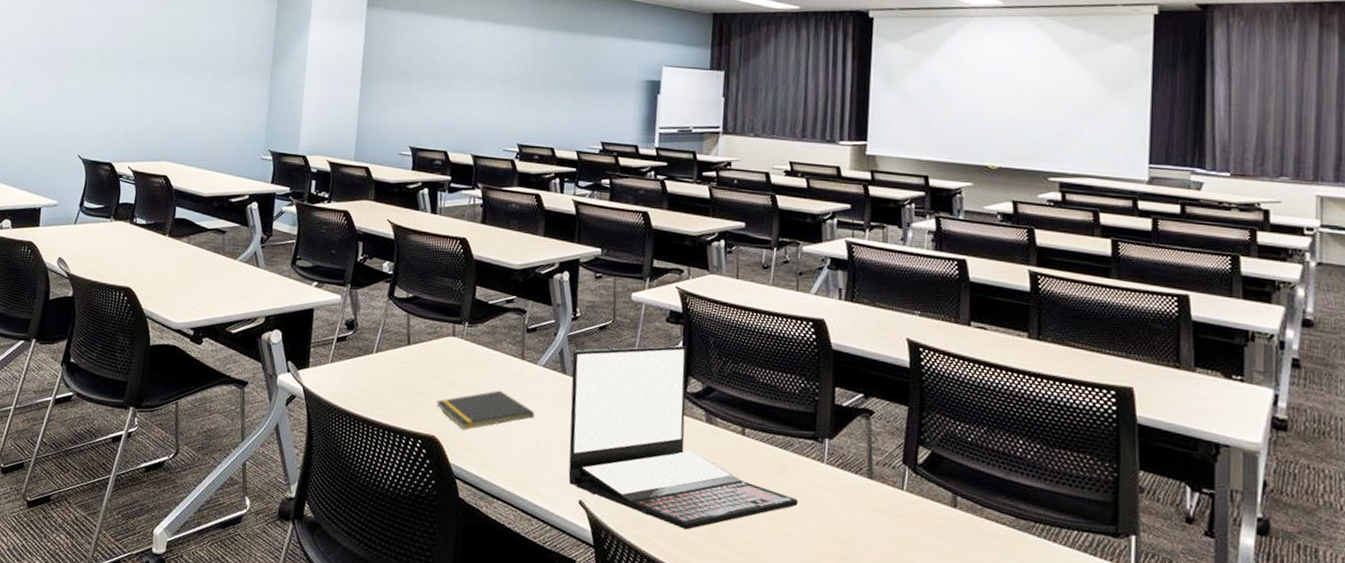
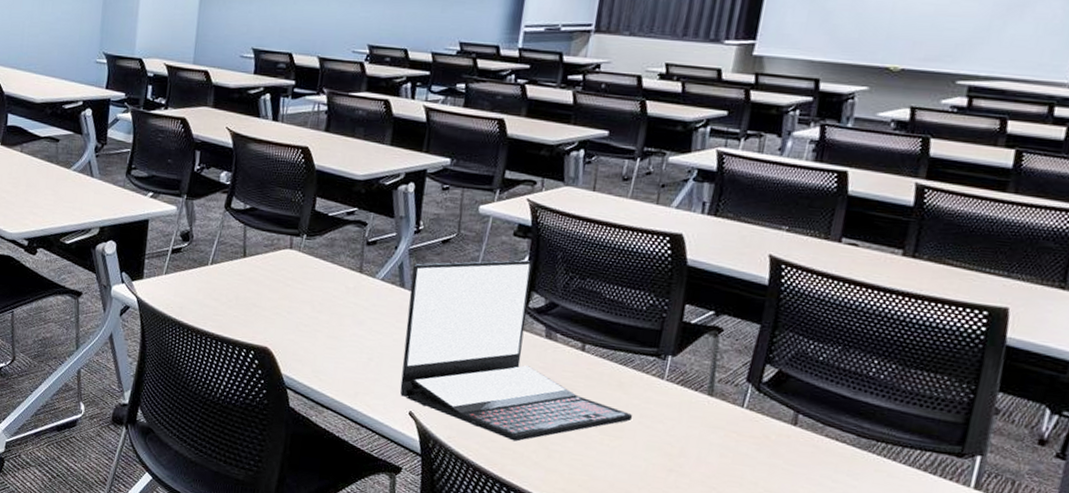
notepad: present [437,390,535,430] -> none [271,303,370,342]

